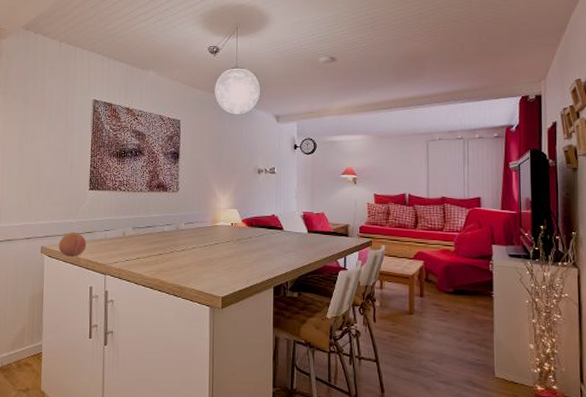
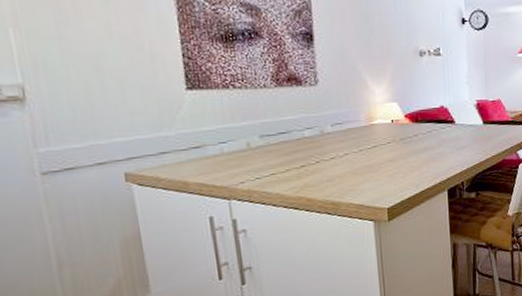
fruit: present [59,232,87,257] -> none [151,148,196,182]

